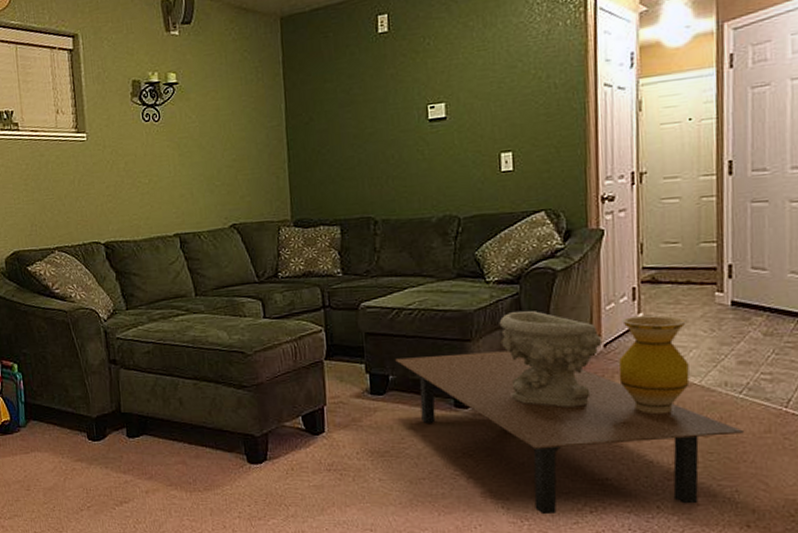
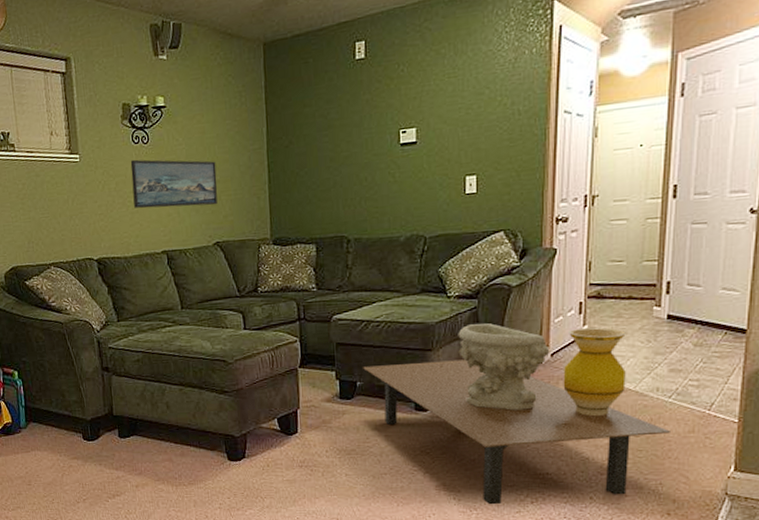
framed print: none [140,138,234,189] -> present [130,159,218,209]

